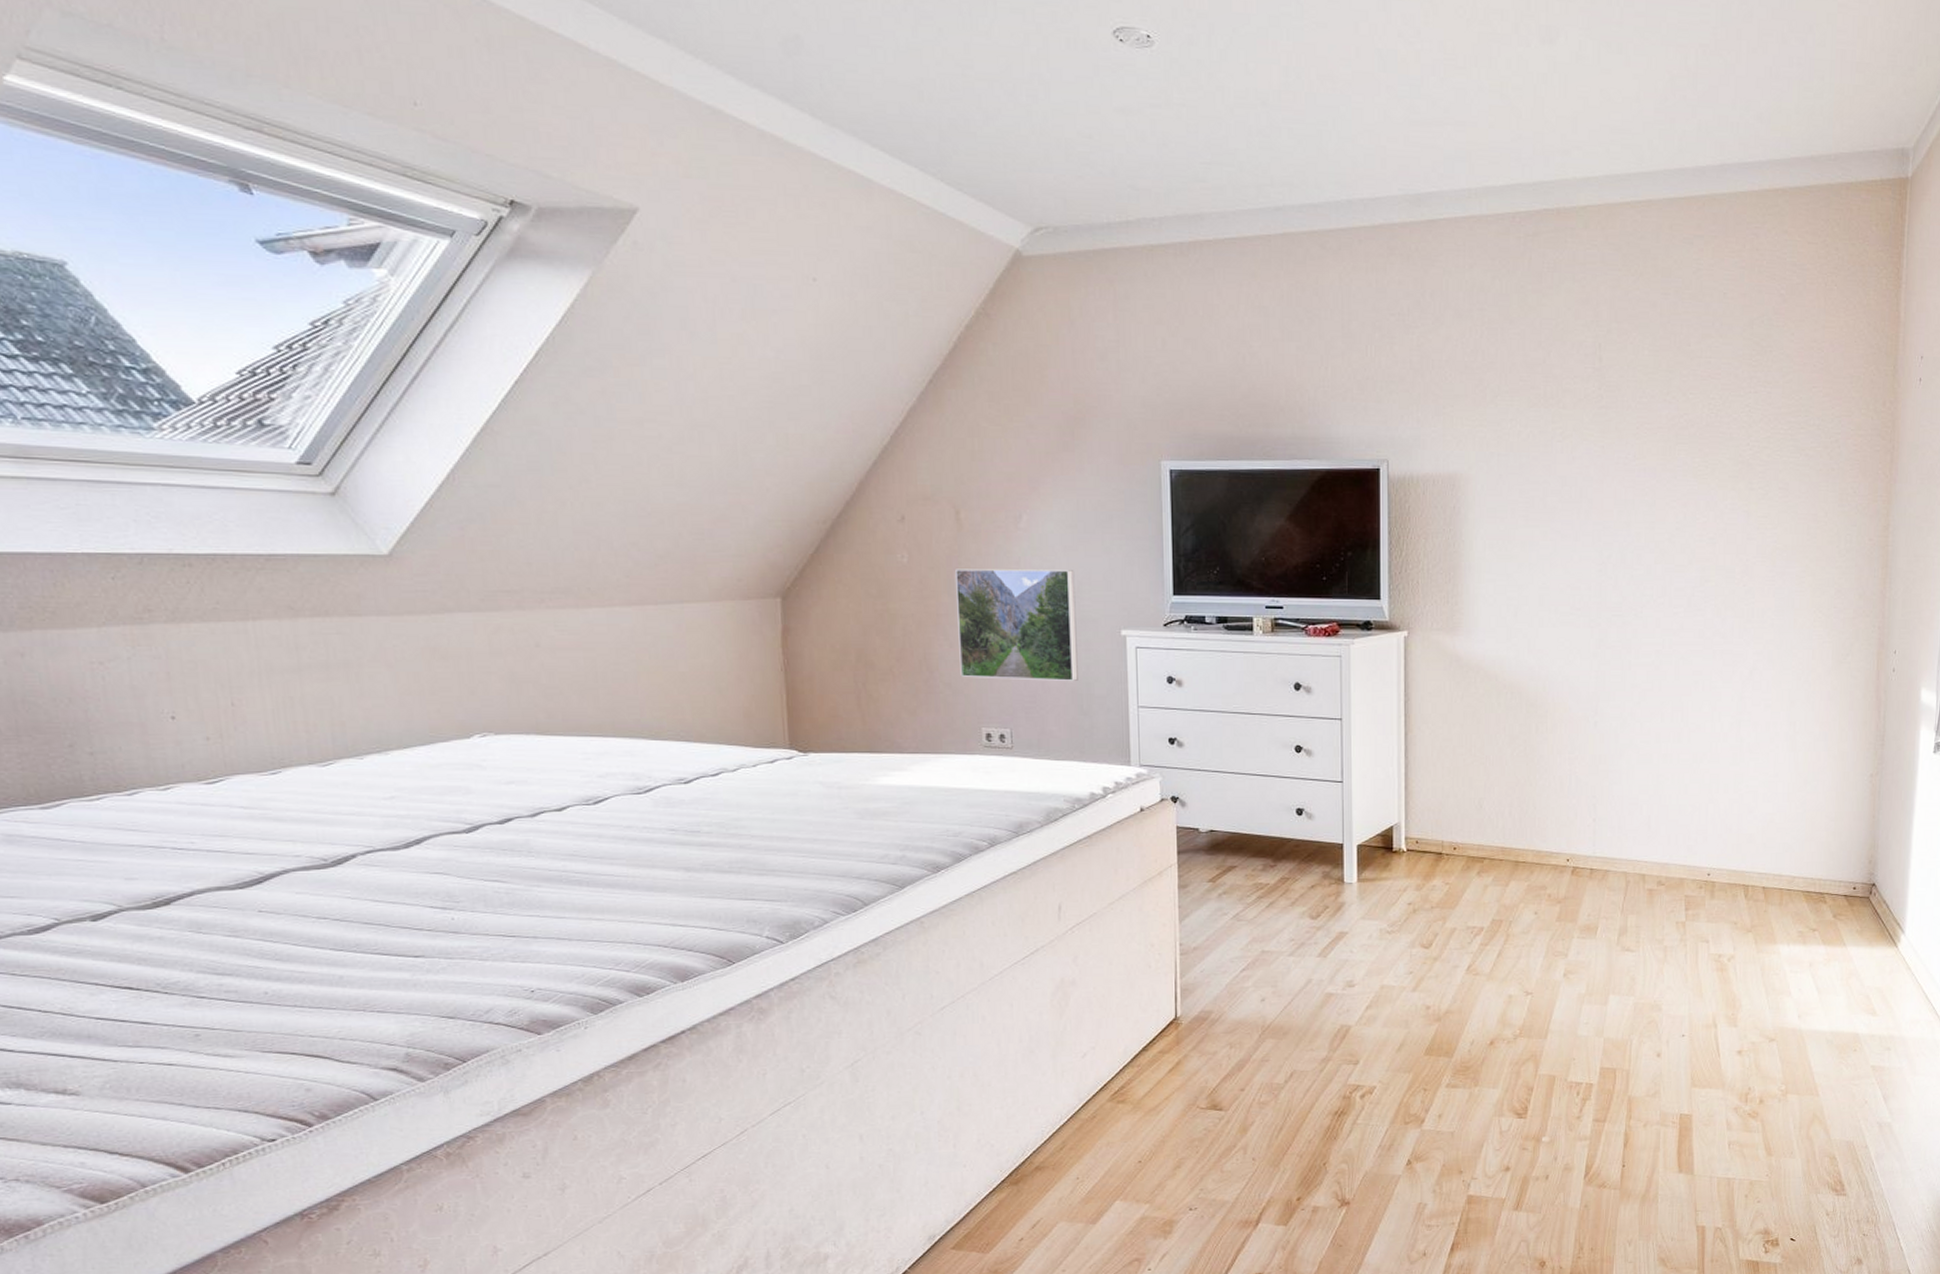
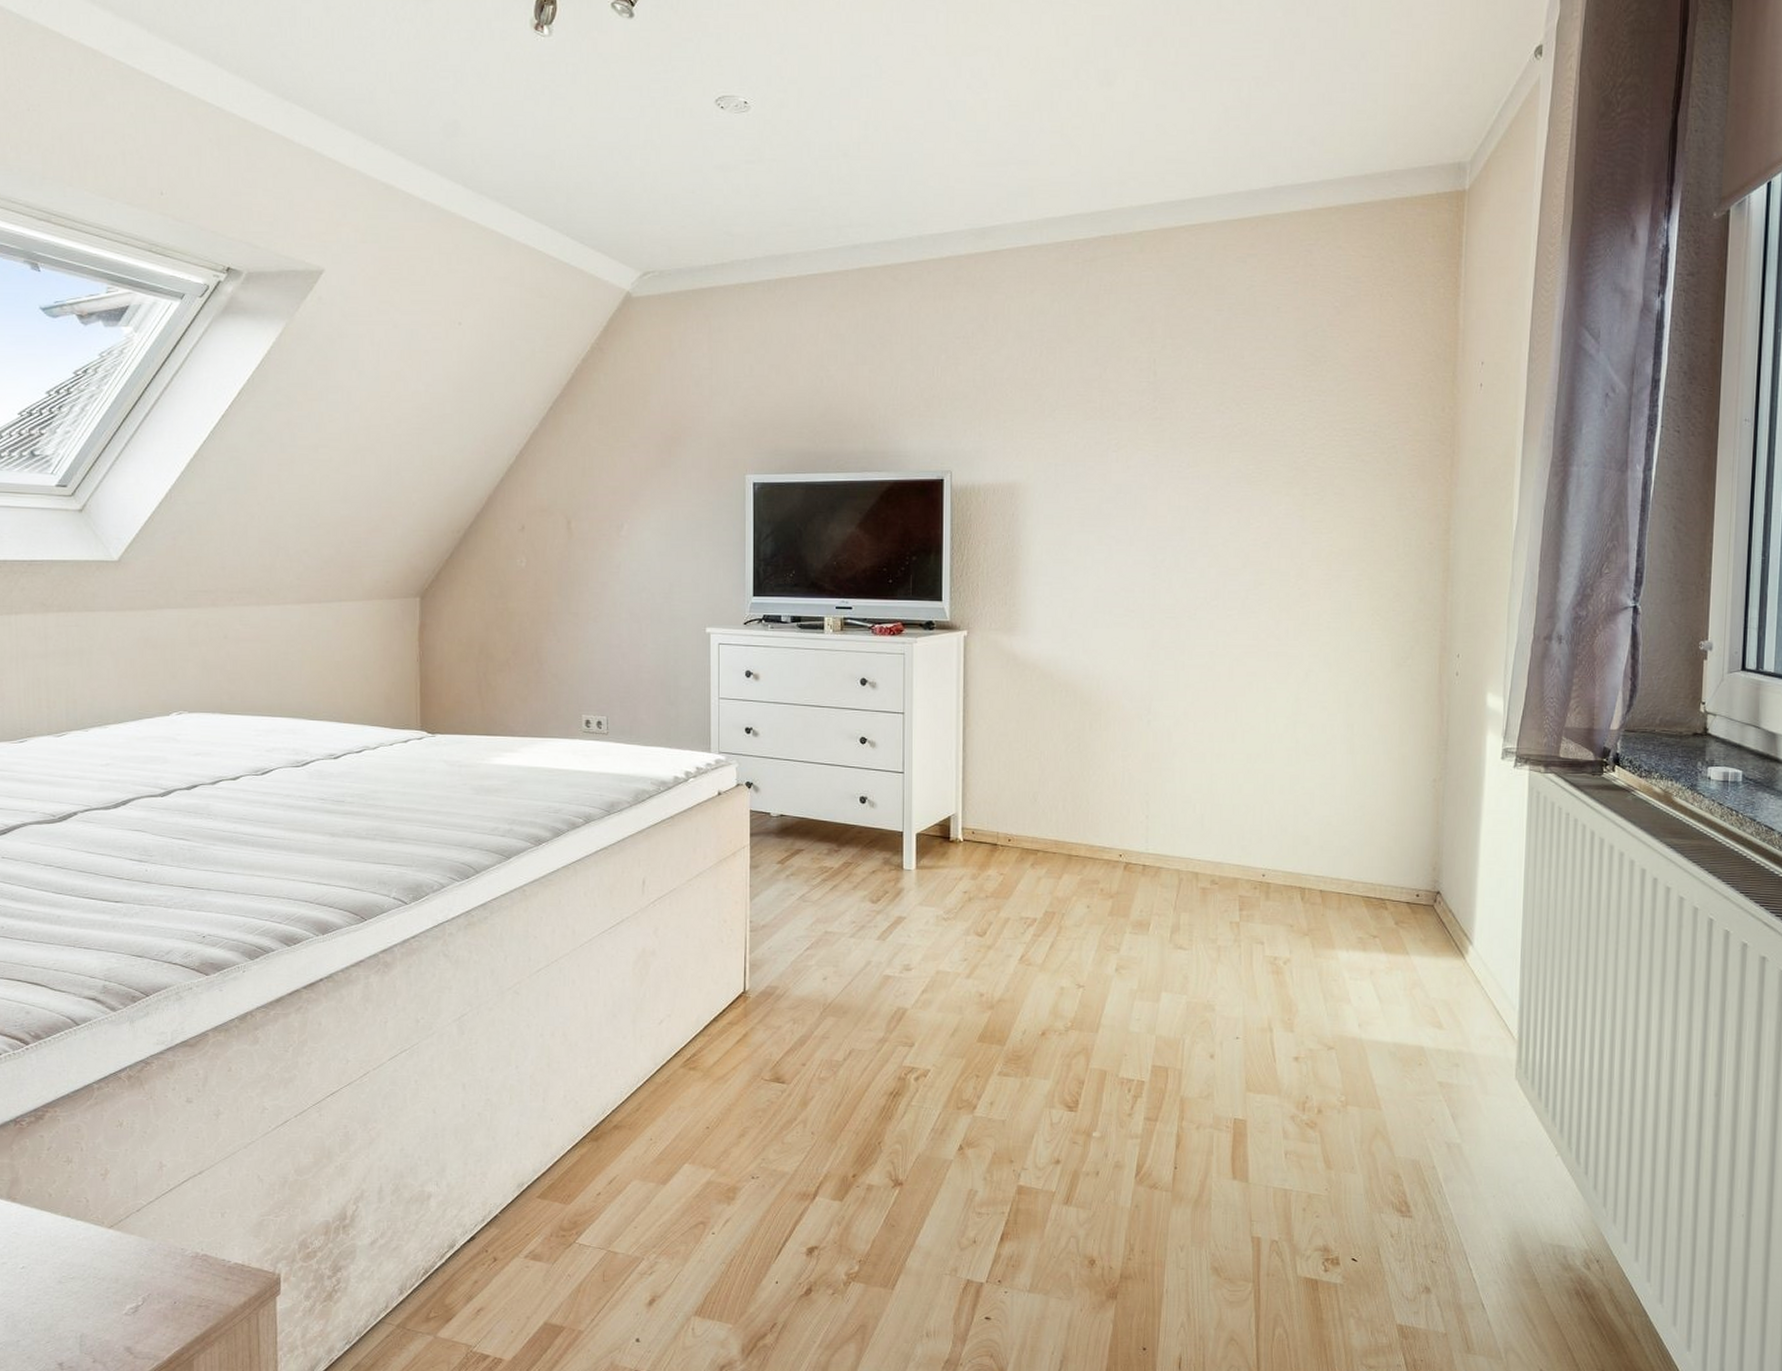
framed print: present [954,569,1078,681] -> none [564,572,667,674]

